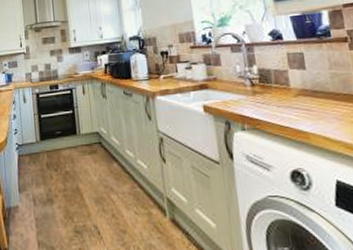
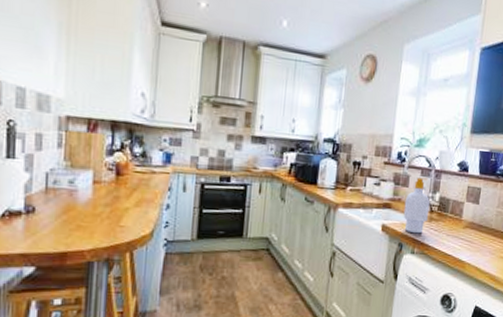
soap bottle: none [220,54,251,110] -> present [403,177,430,234]

